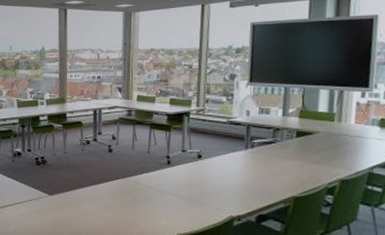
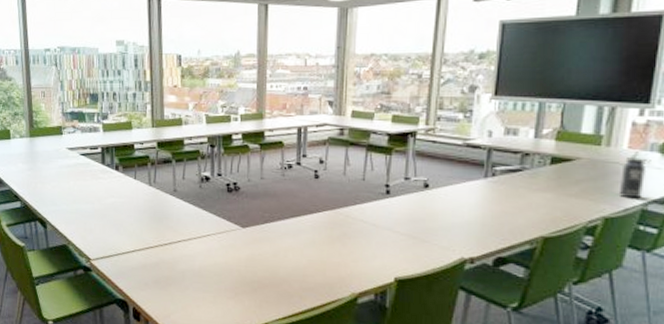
thermos bottle: none [350,126,373,164] -> present [618,151,651,199]

